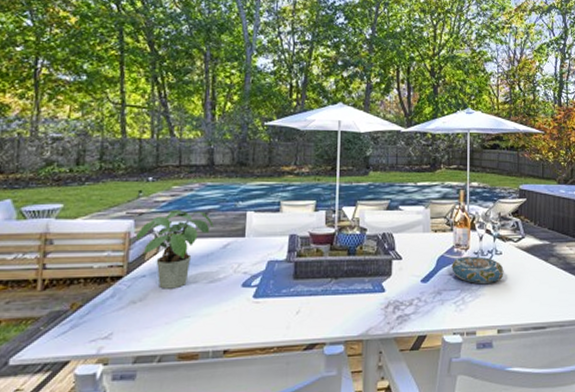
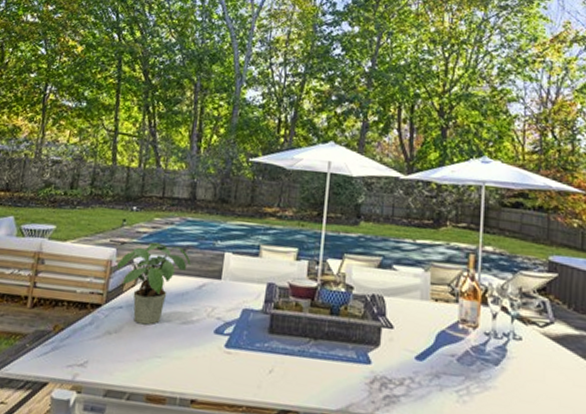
decorative bowl: present [452,256,504,285] -> none [454,335,524,376]

